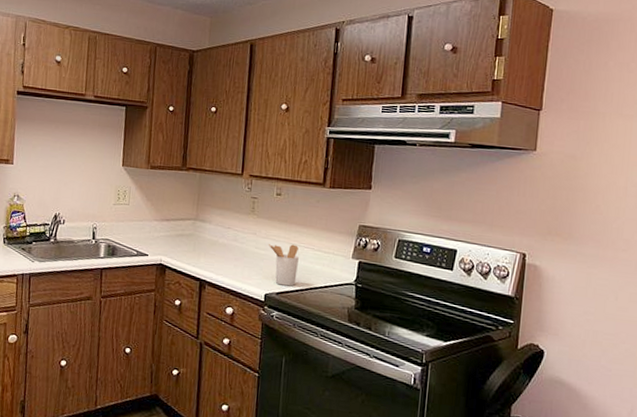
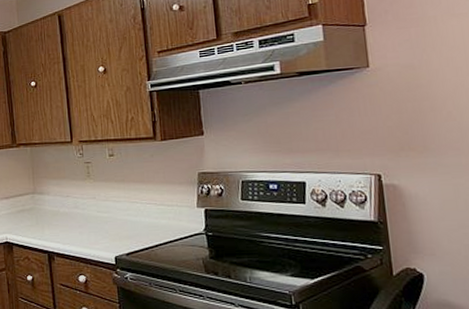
utensil holder: present [268,244,299,287] -> none [109,202,145,246]

